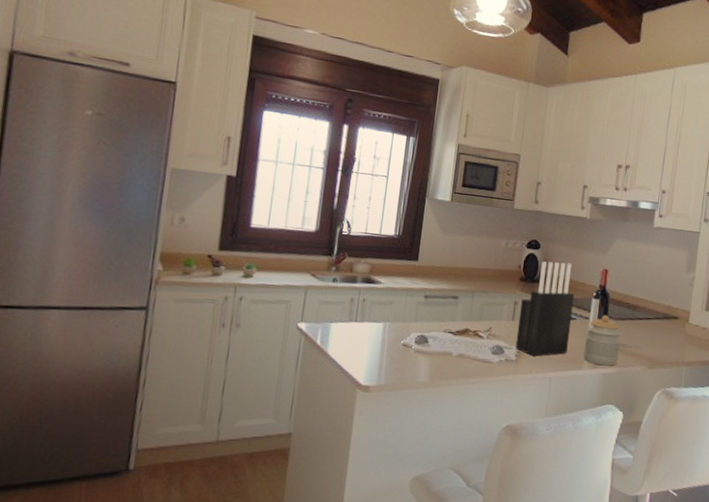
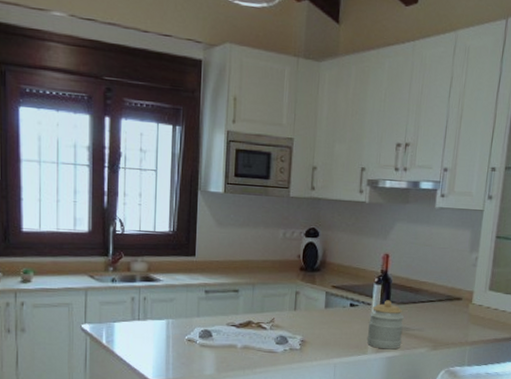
knife block: present [515,261,575,357] -> none [299,249,356,344]

